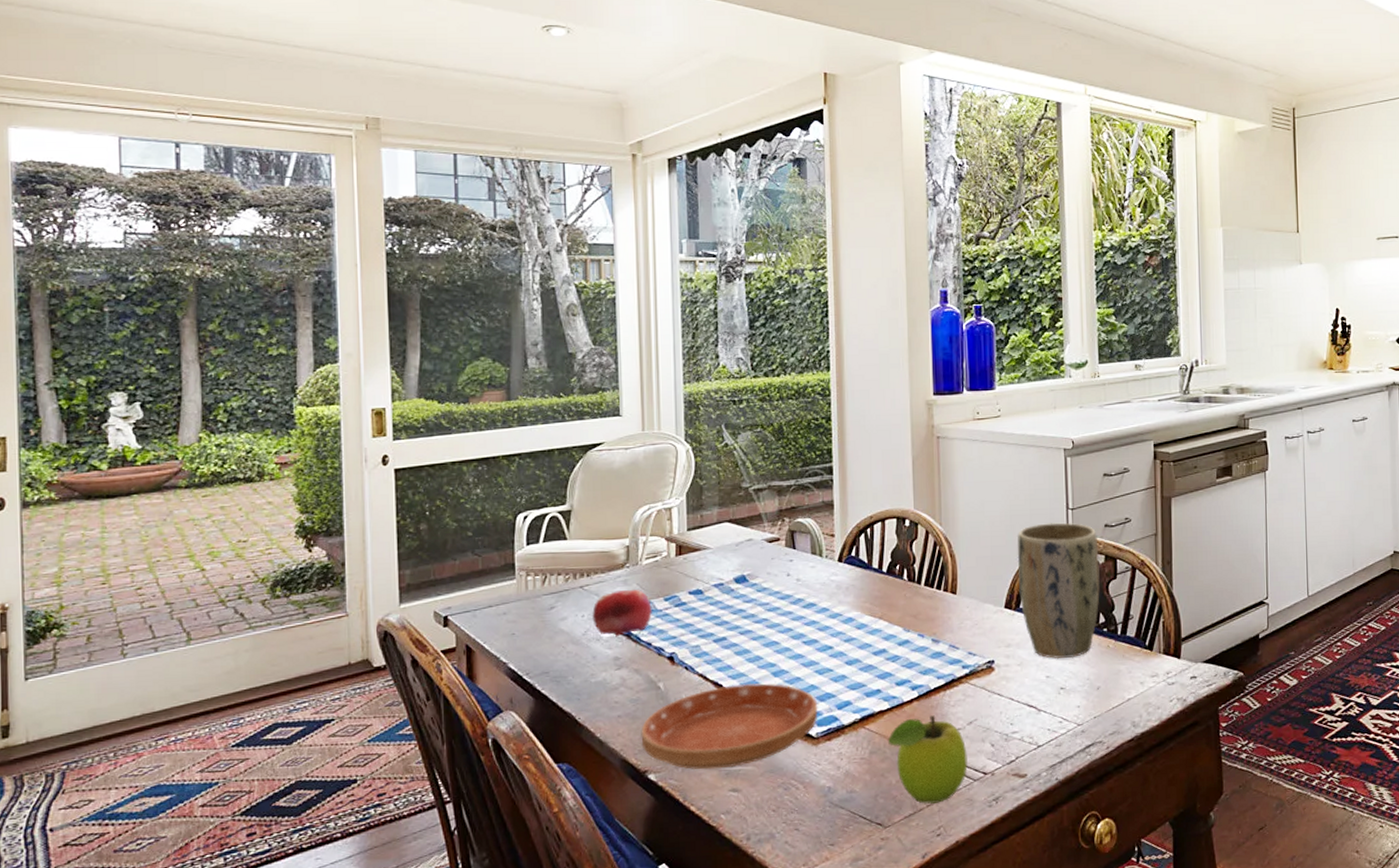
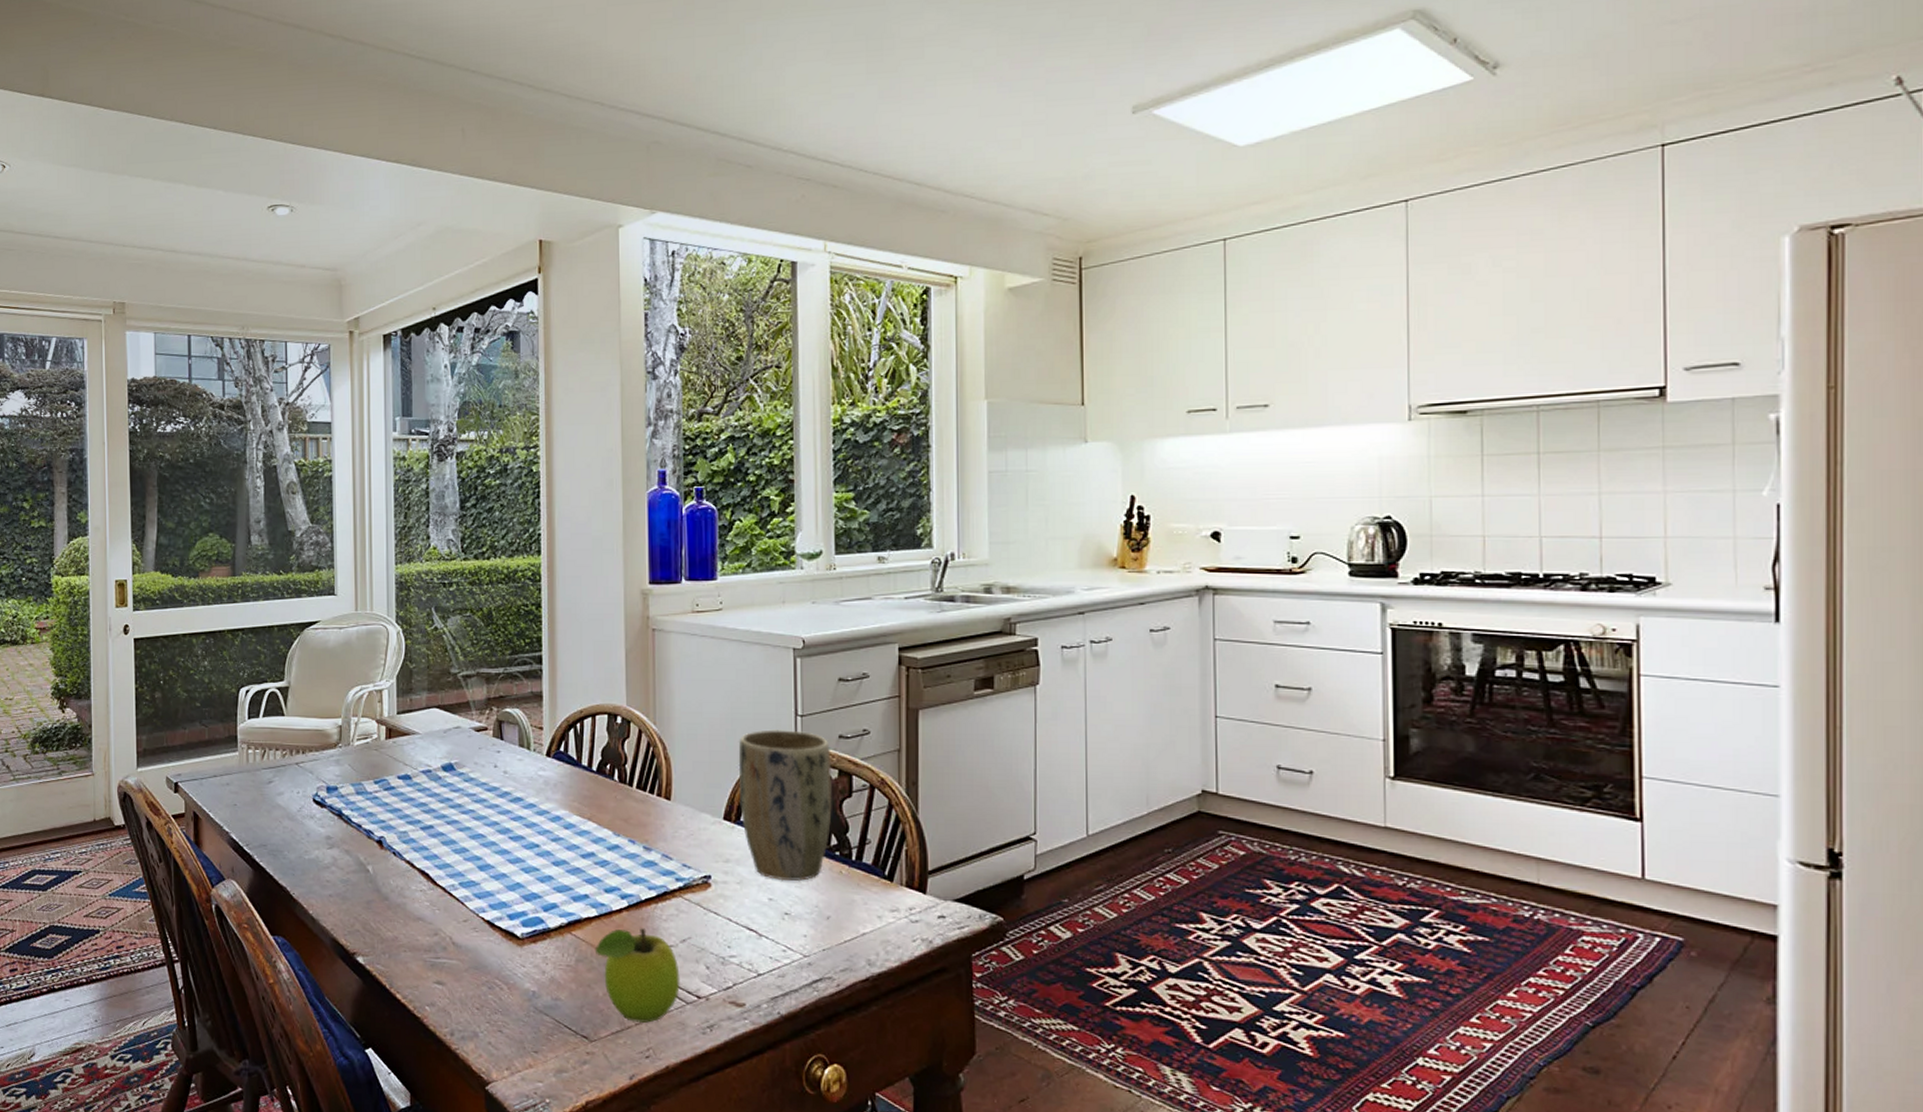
fruit: present [591,589,652,637] -> none [305,769,362,816]
saucer: present [641,683,818,770] -> none [350,874,524,959]

